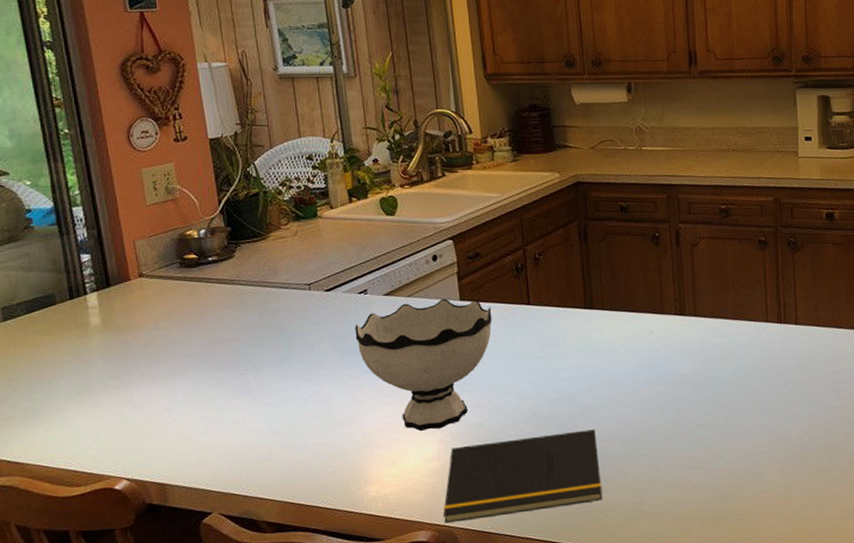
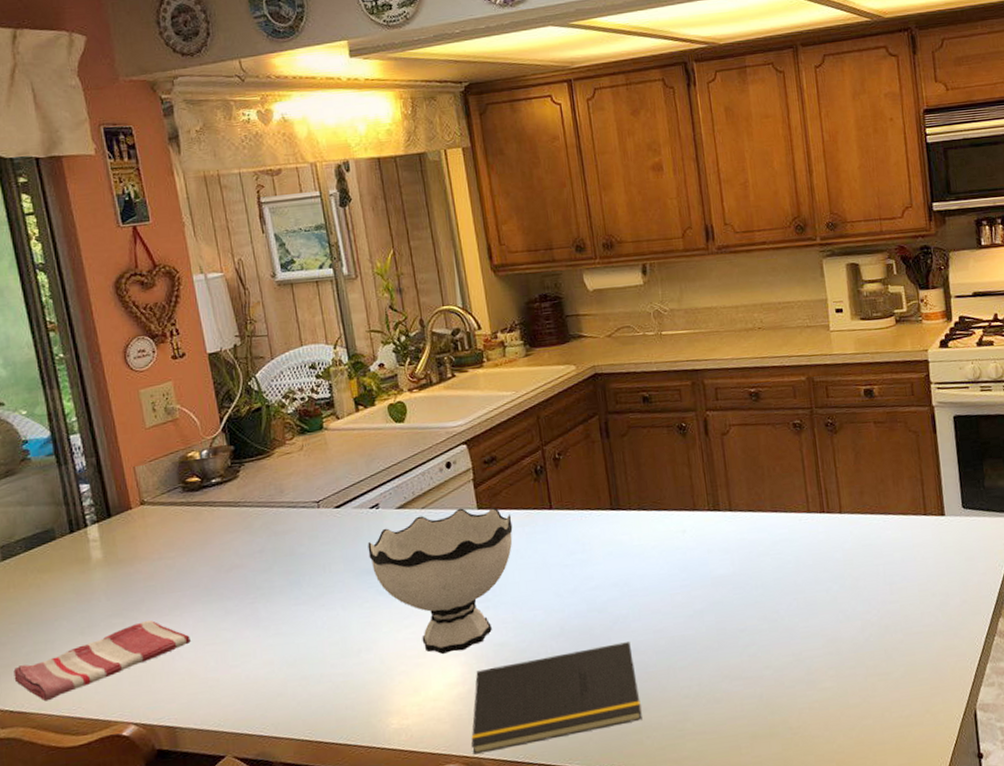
dish towel: none [12,384,183,454] -> present [13,619,191,702]

